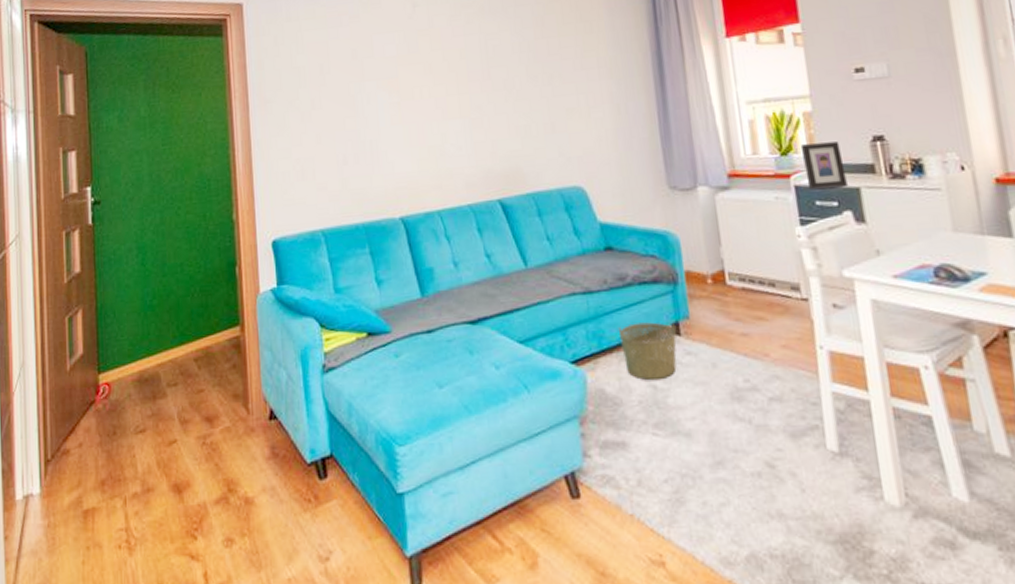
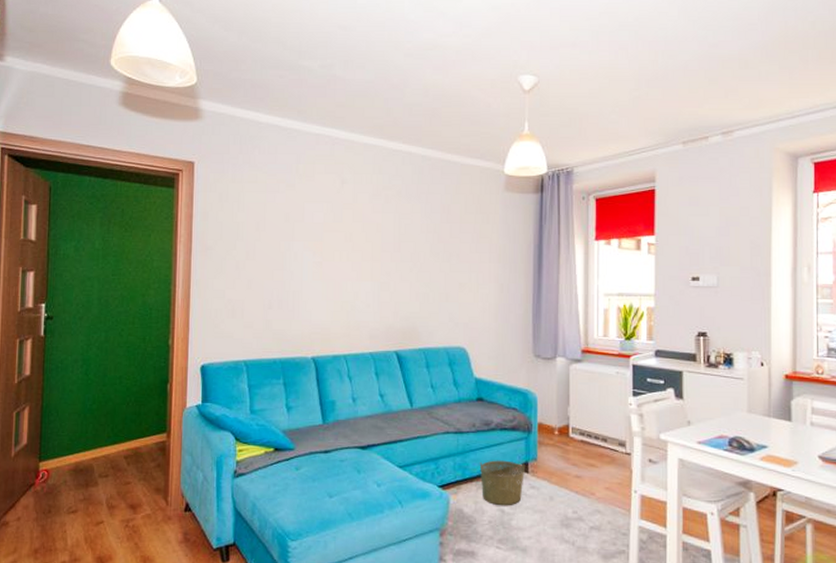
picture frame: present [800,141,847,189] -> none [641,333,673,369]

